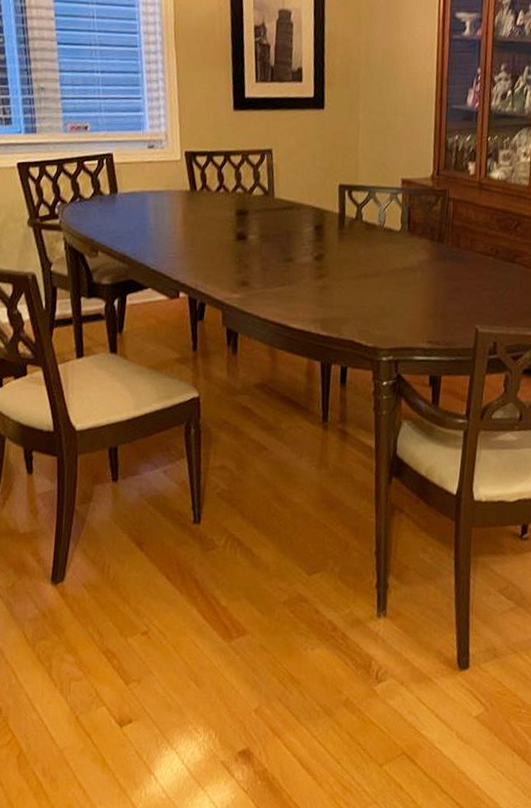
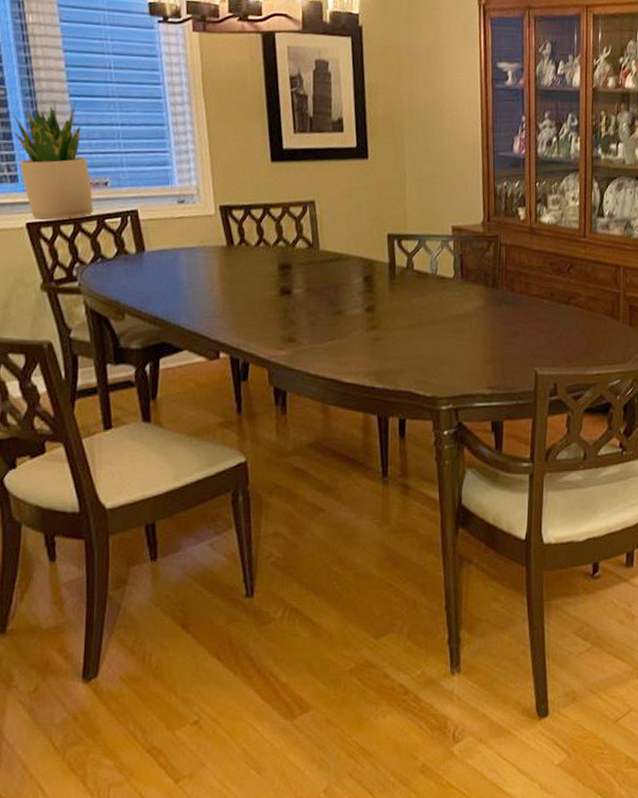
planter: none [9,48,75,160] -> present [13,100,94,220]

